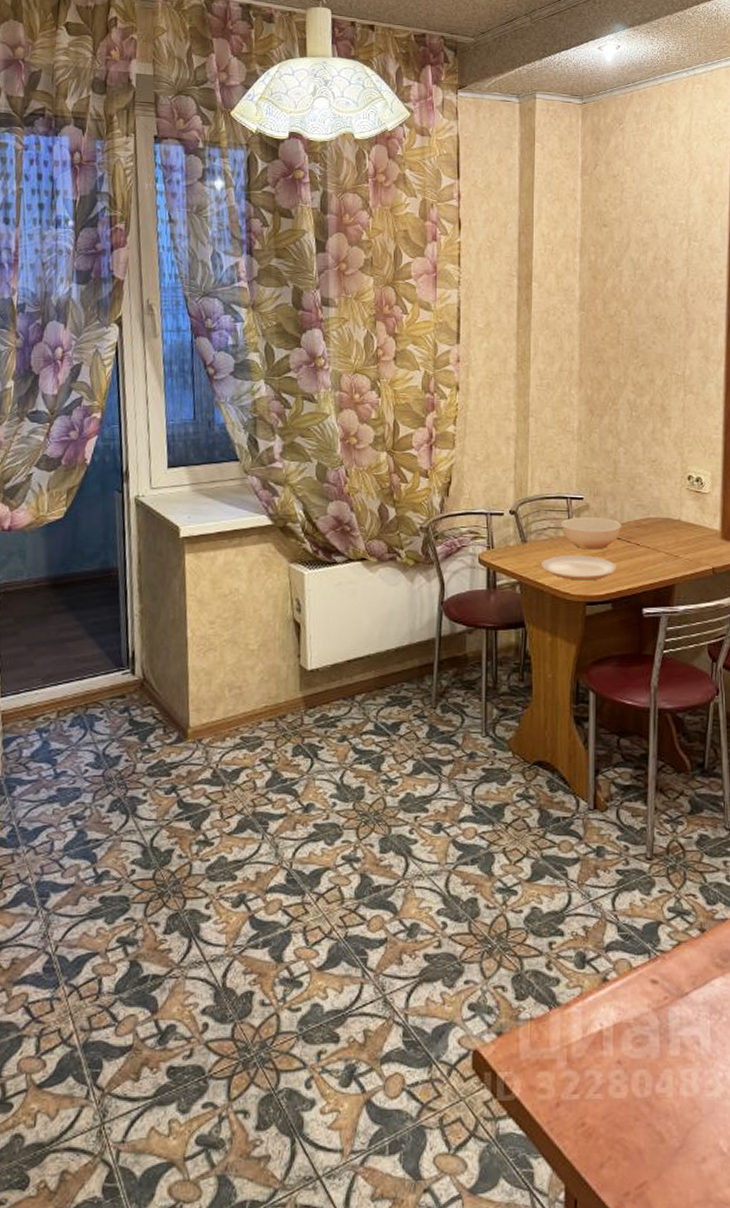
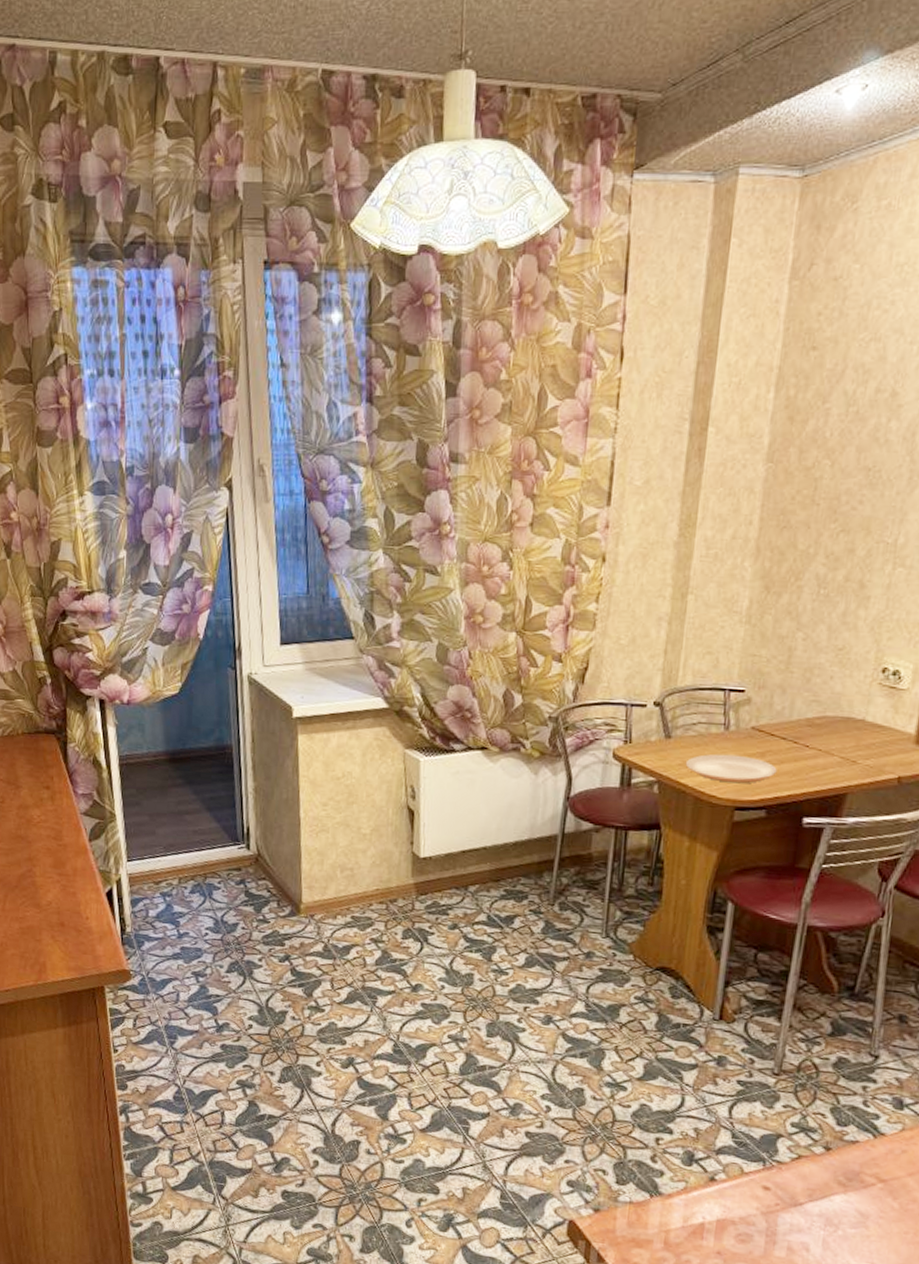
bowl: present [562,517,621,550] -> none [714,712,789,750]

